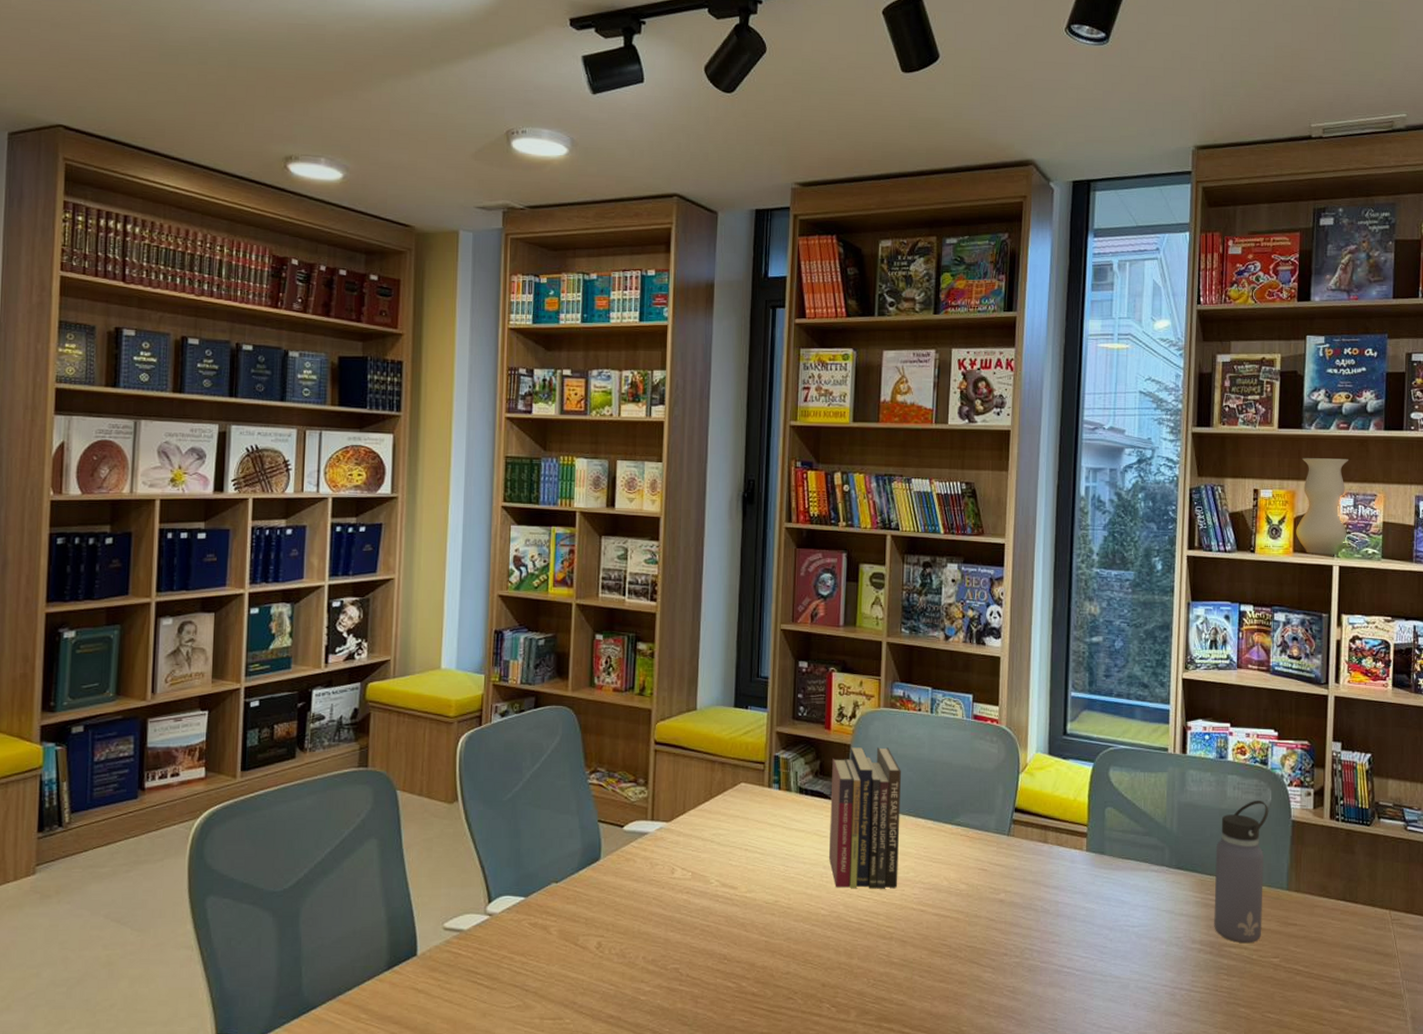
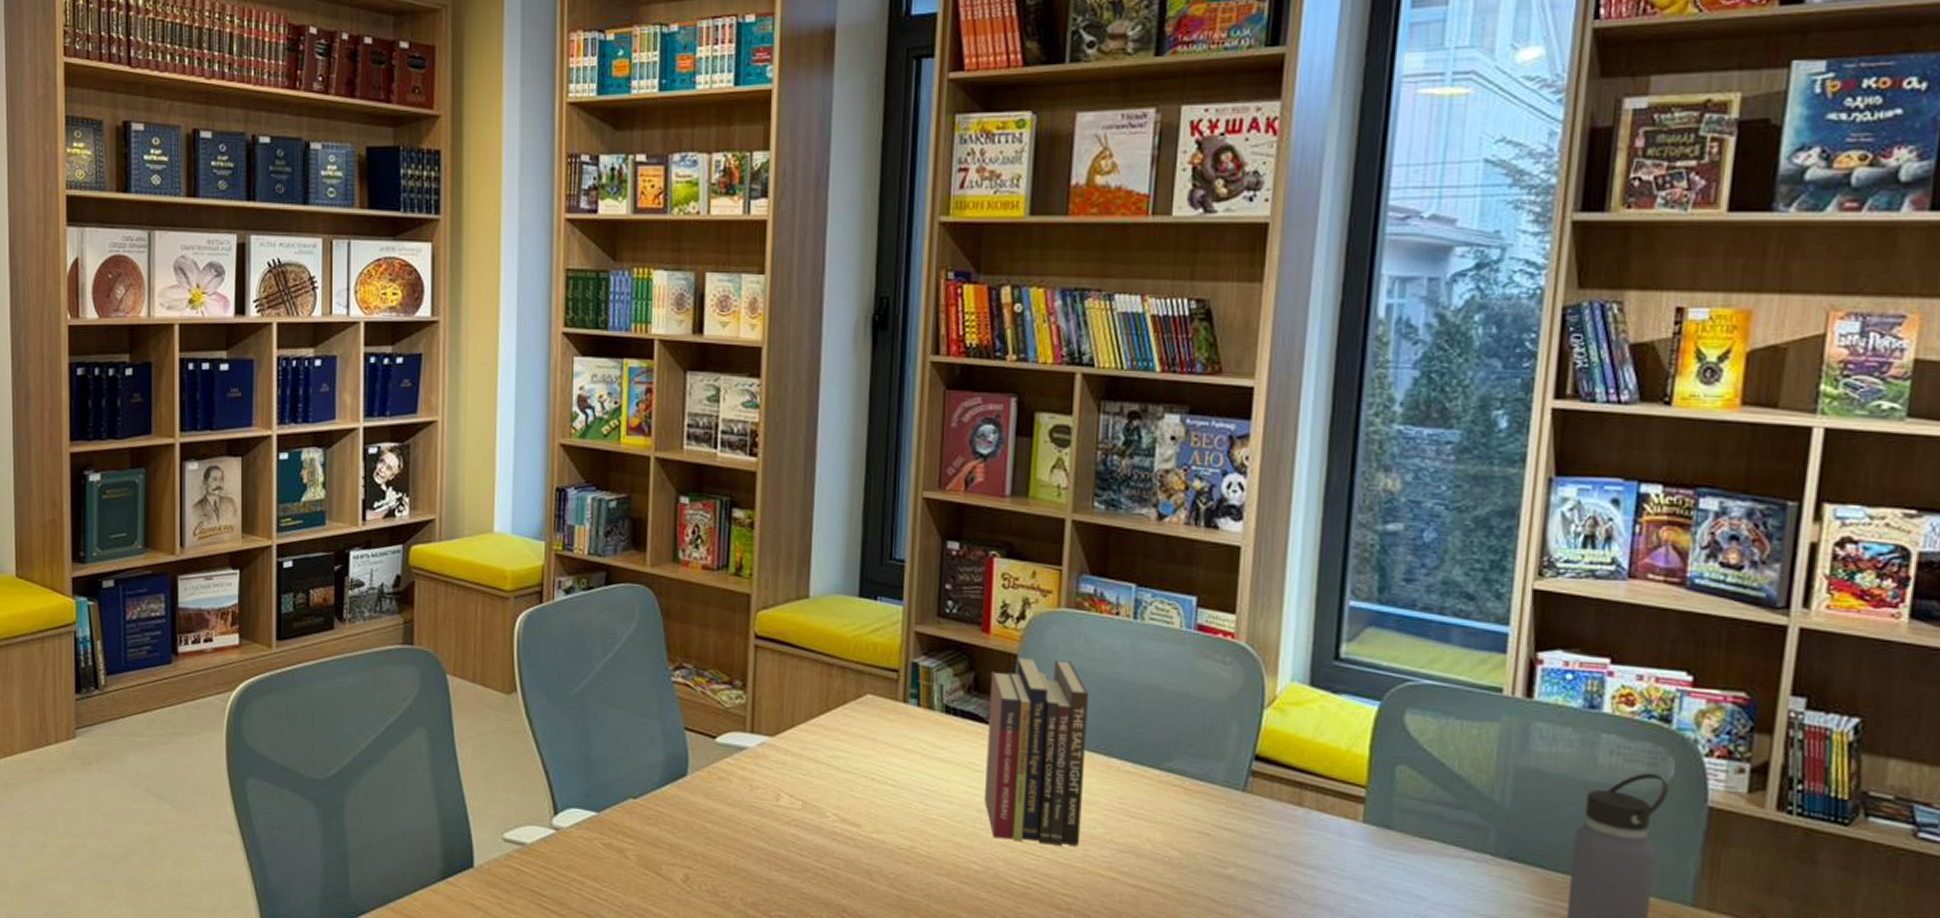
vase: present [1296,458,1349,555] -> none [1748,258,1858,411]

